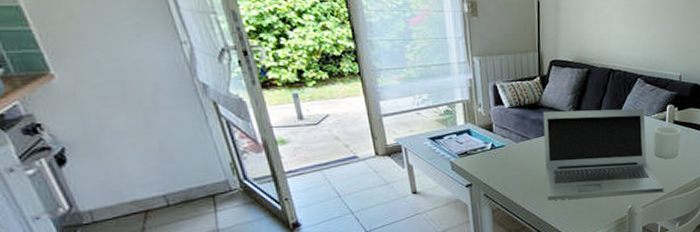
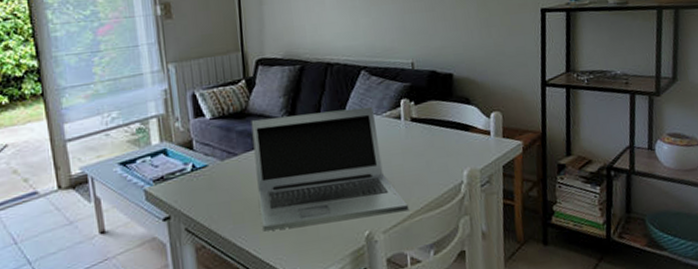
mug: present [653,126,681,158] -> none [387,124,423,167]

